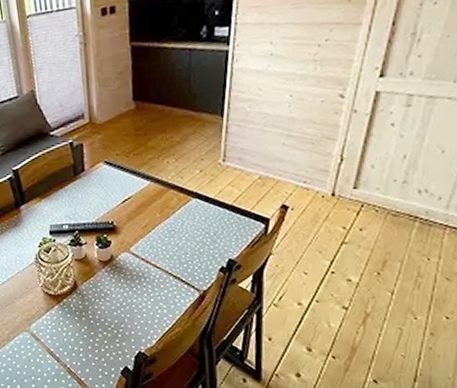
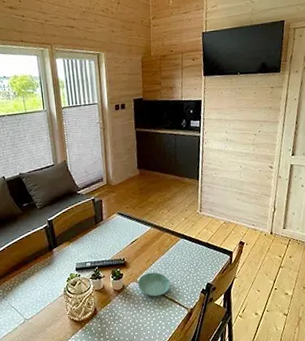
saucer: none [130,241,177,273] -> present [137,272,171,297]

